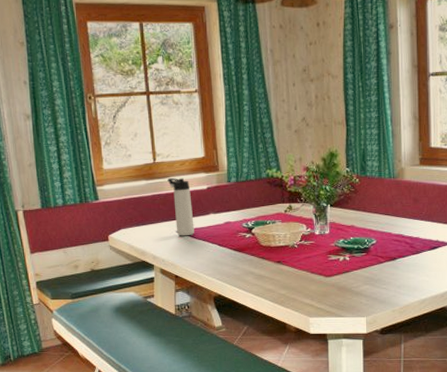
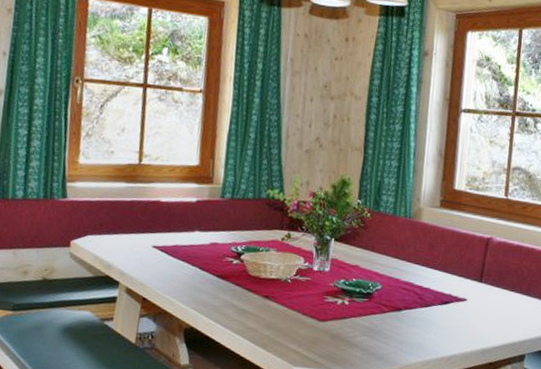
thermos bottle: present [167,178,194,236] -> none [151,184,177,254]

